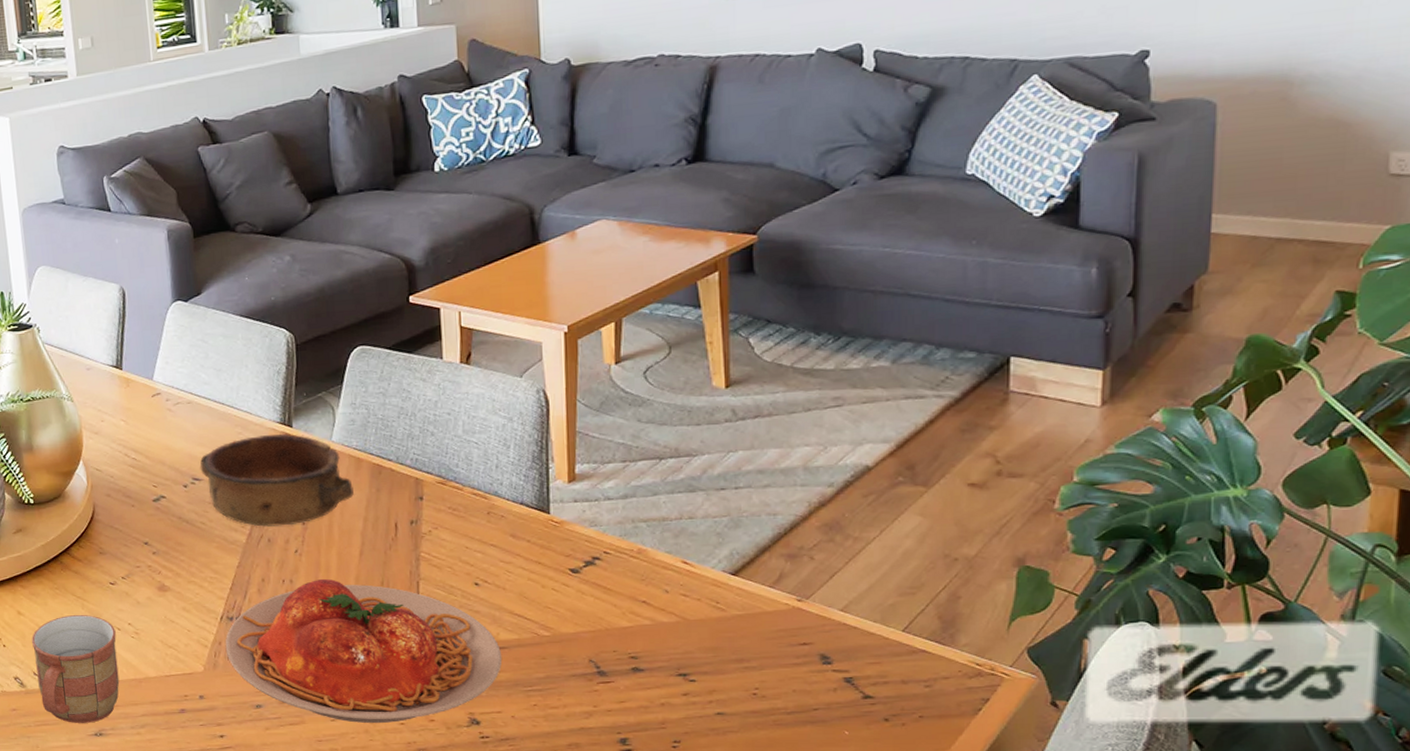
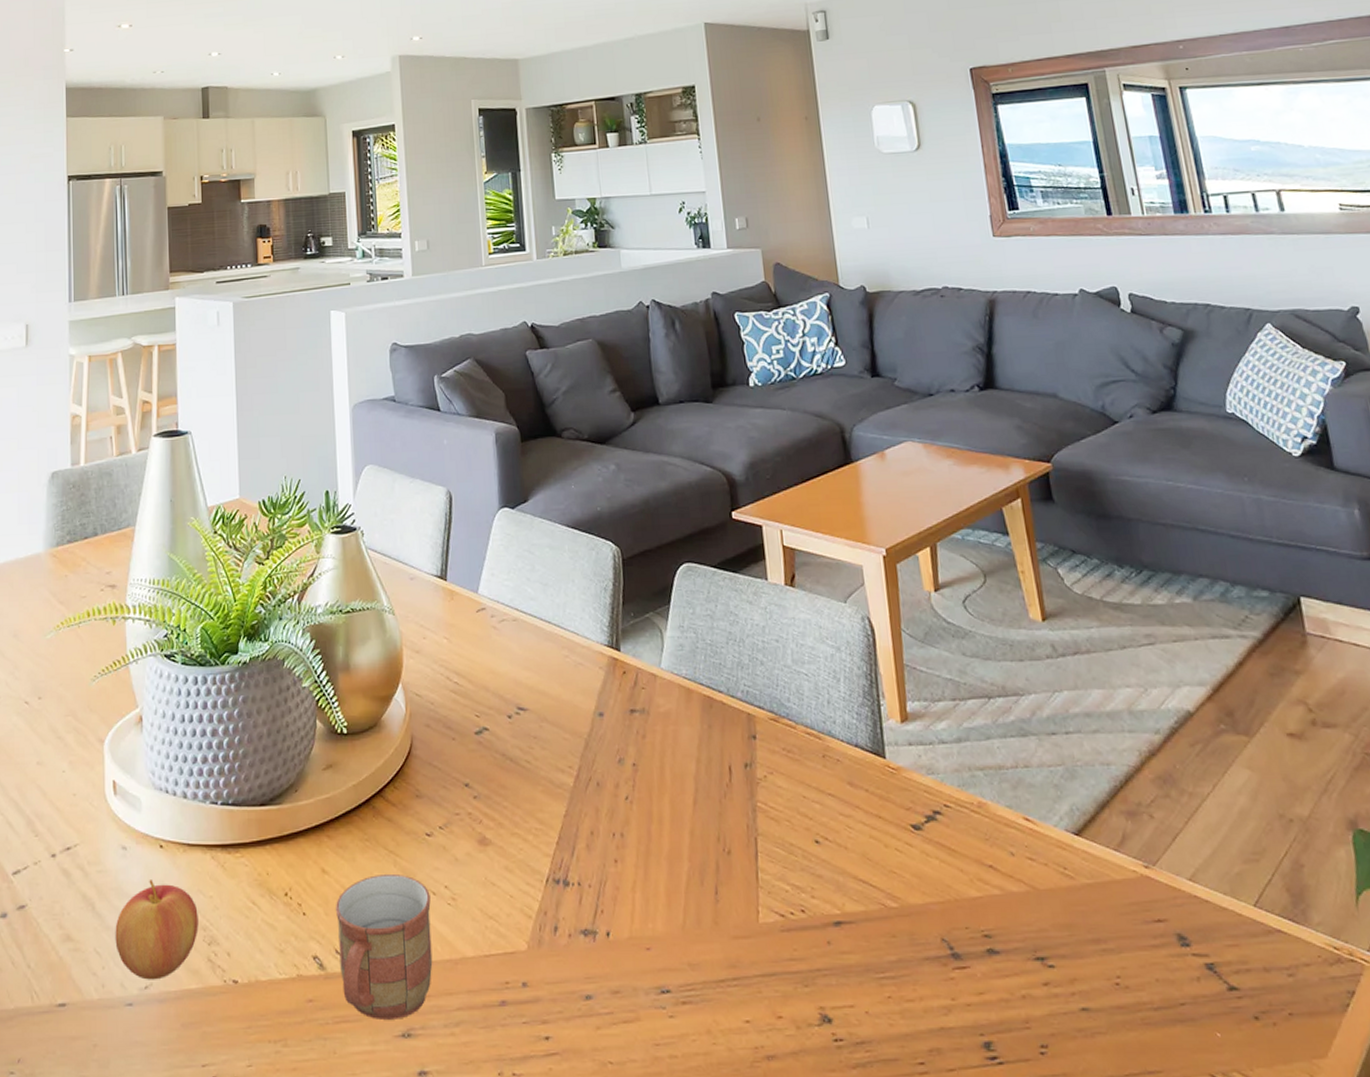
bowl: present [199,433,354,527] -> none [525,658,685,767]
plate: present [225,578,503,724] -> none [551,832,851,1022]

